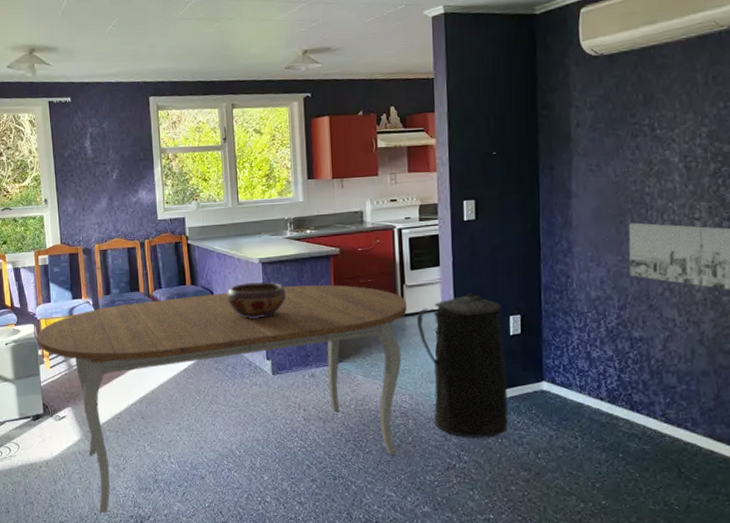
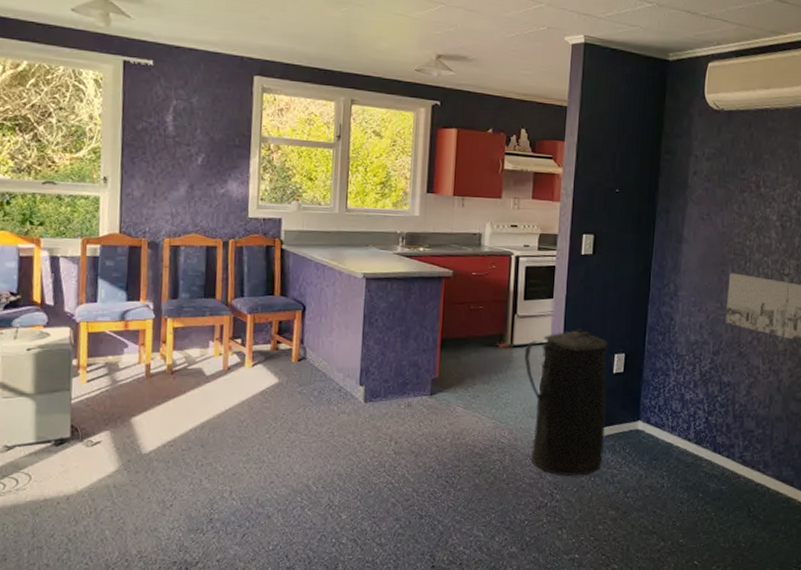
dining table: present [36,285,407,514] -> none [72,306,516,560]
decorative bowl: present [226,281,286,318] -> none [320,299,389,339]

